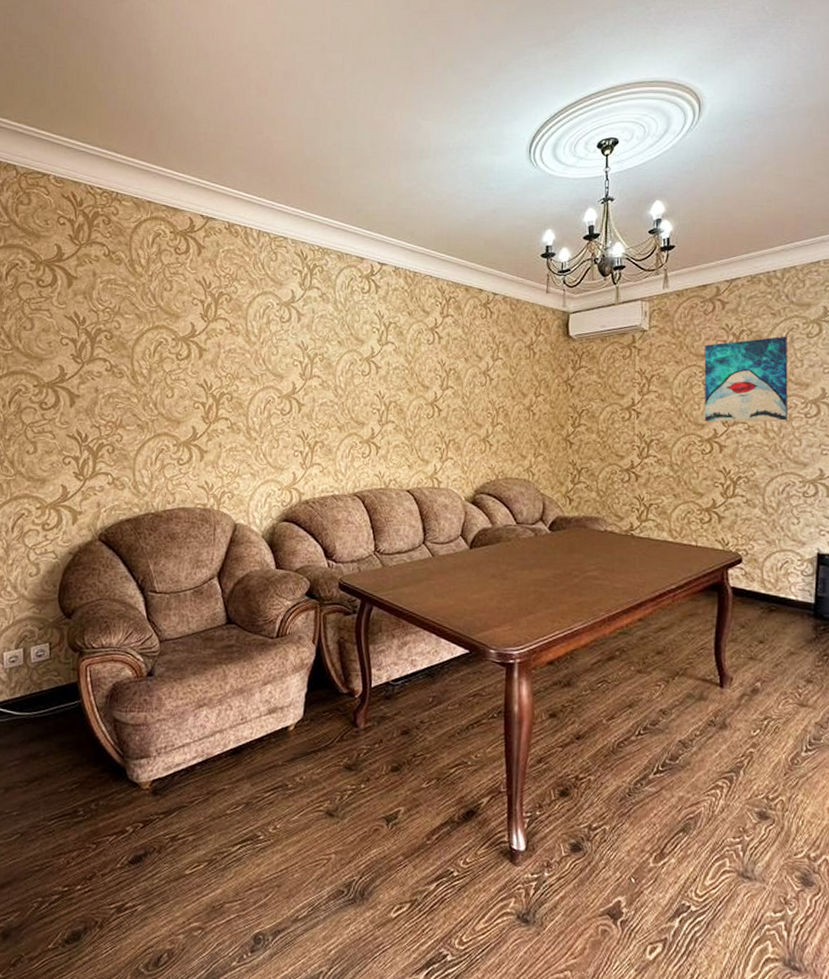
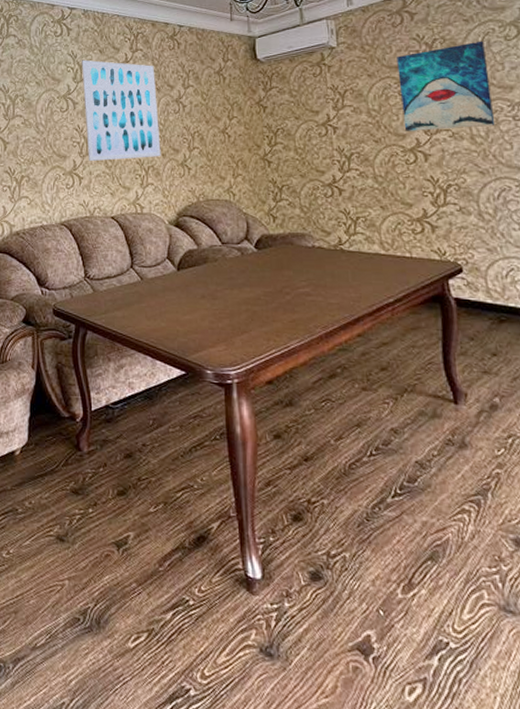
wall art: none [387,321,464,431] -> present [82,59,161,161]

